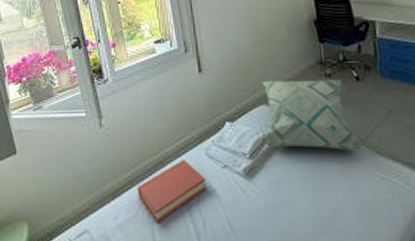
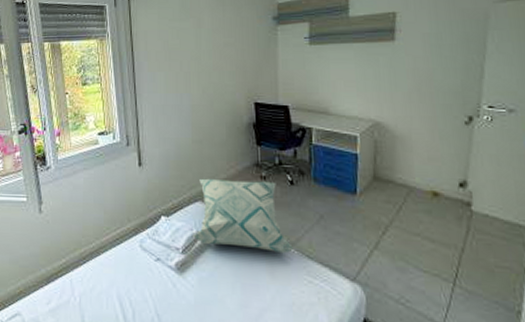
hardback book: present [137,160,207,223] -> none [71,250,139,311]

